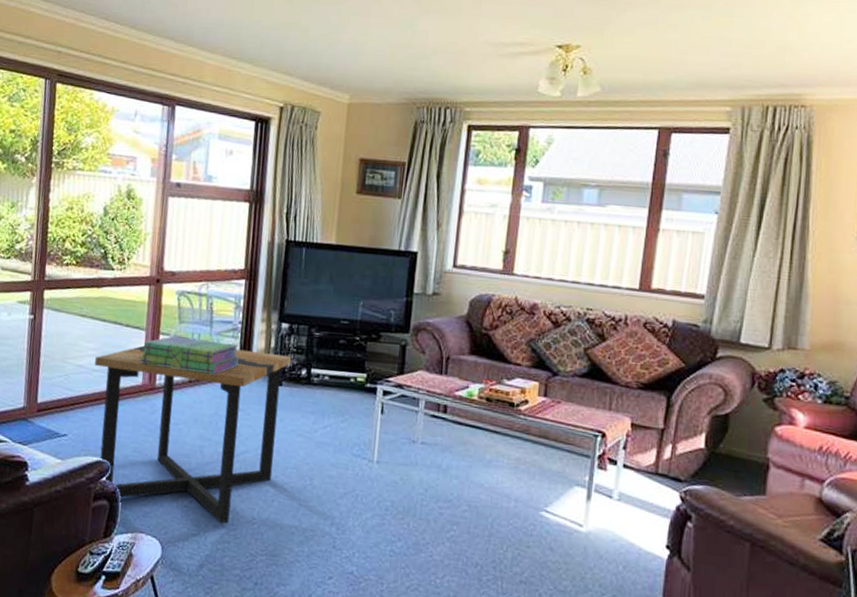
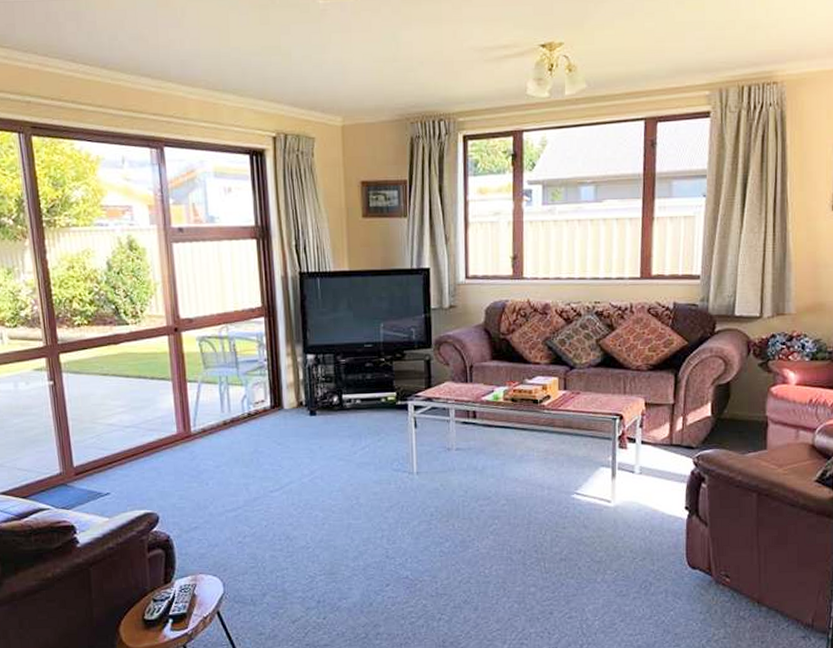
side table: present [95,345,292,524] -> none [125,385,322,552]
stack of books: present [139,336,240,374] -> none [170,381,271,414]

